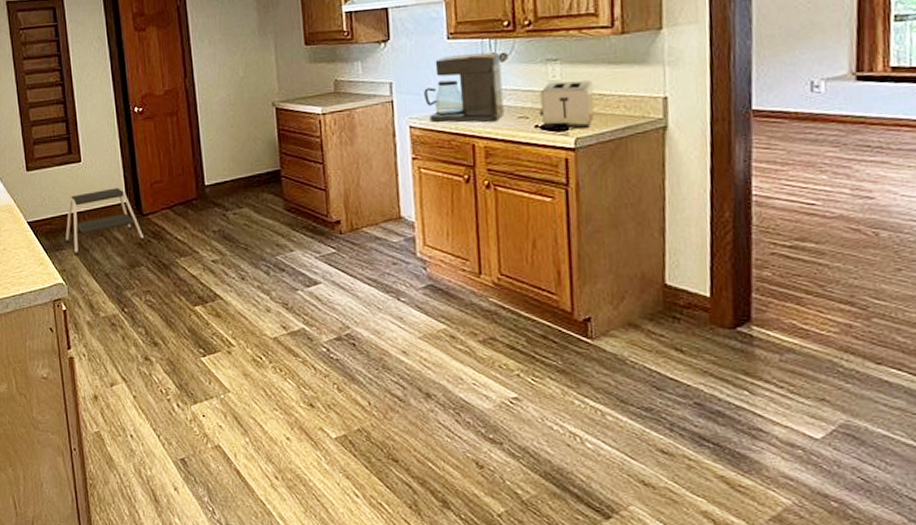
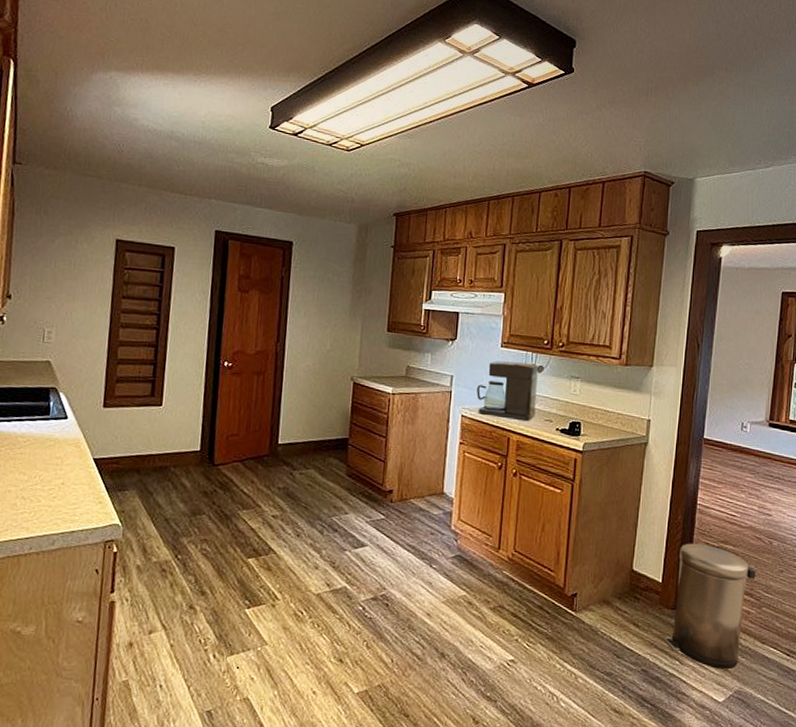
step stool: present [65,188,145,256] -> none [129,435,212,498]
toaster: present [540,80,595,129] -> none [561,395,601,436]
pedal bin: none [720,244,856,399] -> present [663,543,756,670]

